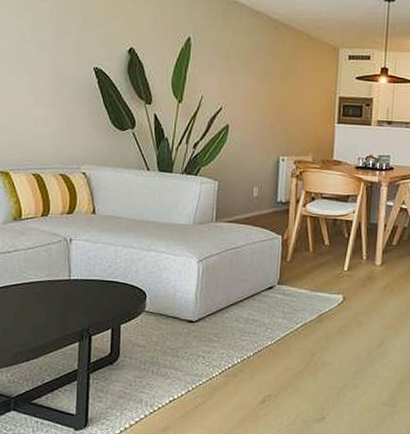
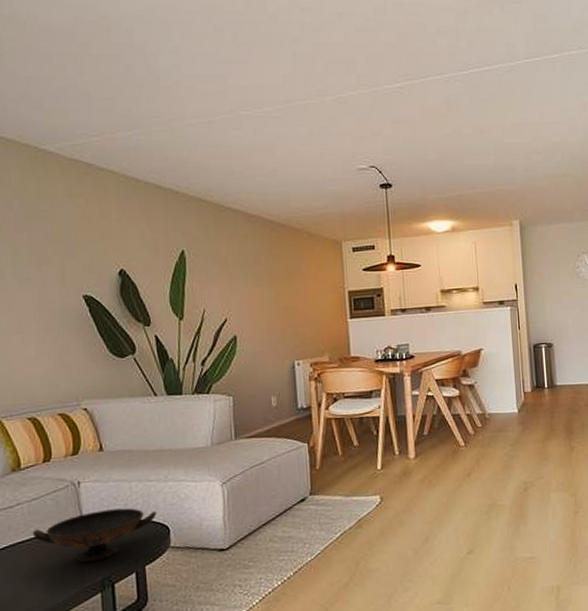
decorative bowl: none [25,268,137,313] -> present [32,507,157,563]

